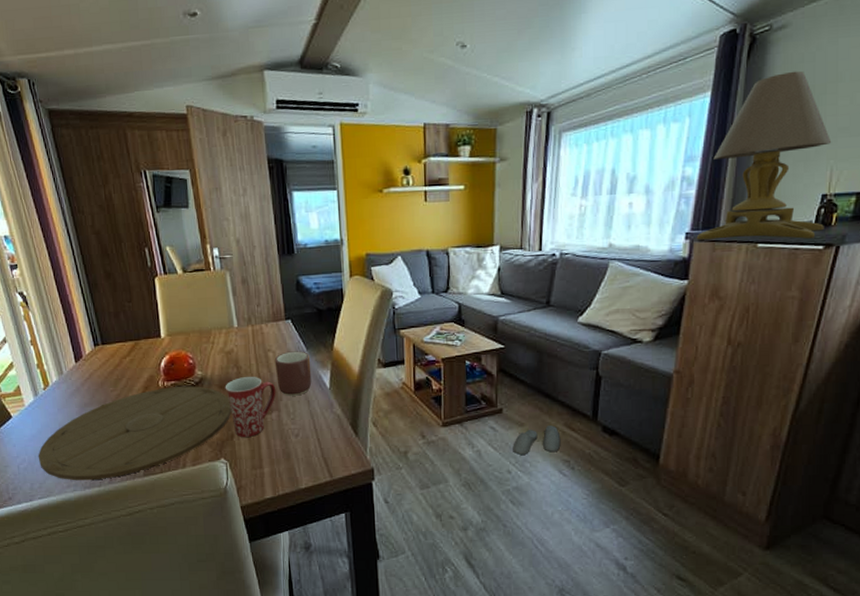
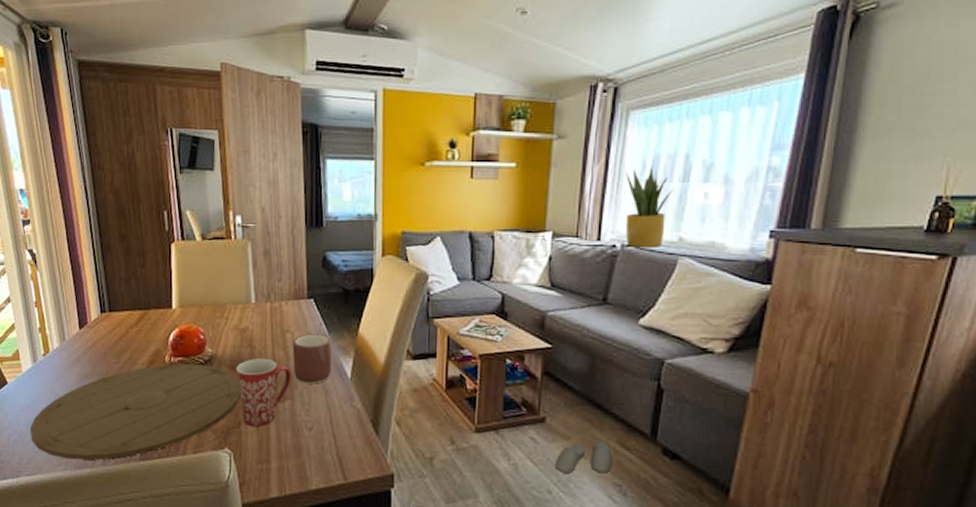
planter: none [561,181,603,255] -> present [626,165,674,247]
lamp: present [696,70,832,240] -> none [782,54,949,246]

